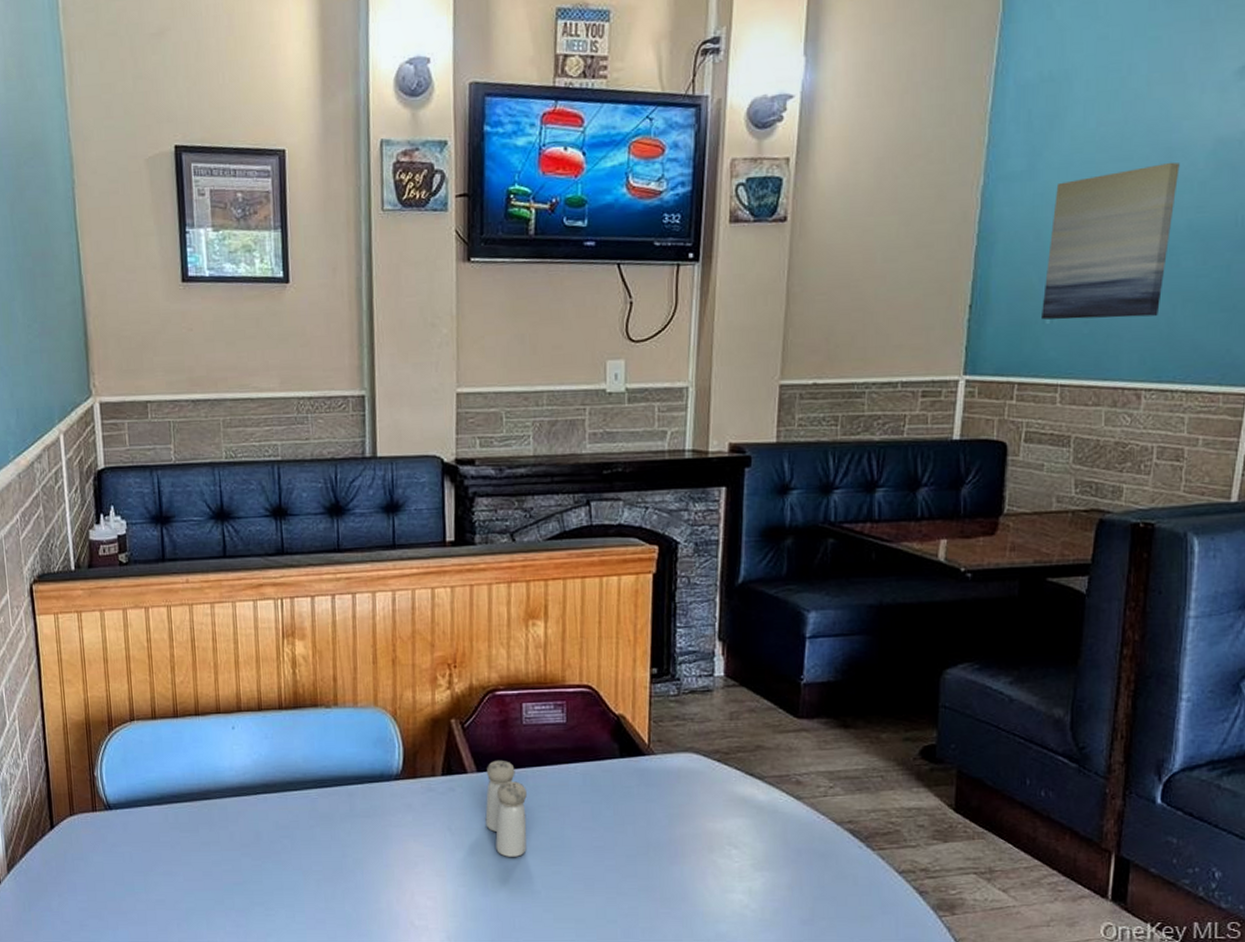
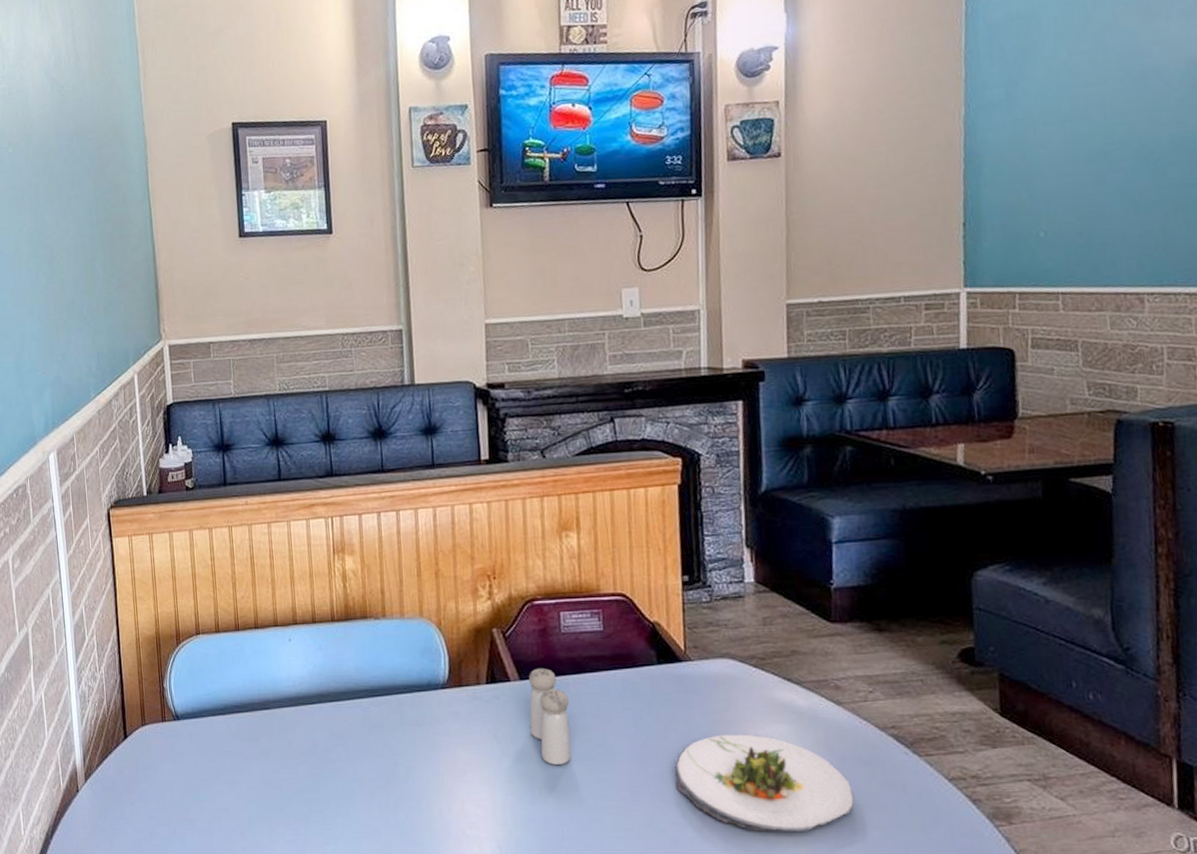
salad plate: none [630,828,805,923] -> present [675,734,854,832]
wall art: present [1042,162,1180,320] -> none [1034,83,1155,233]

